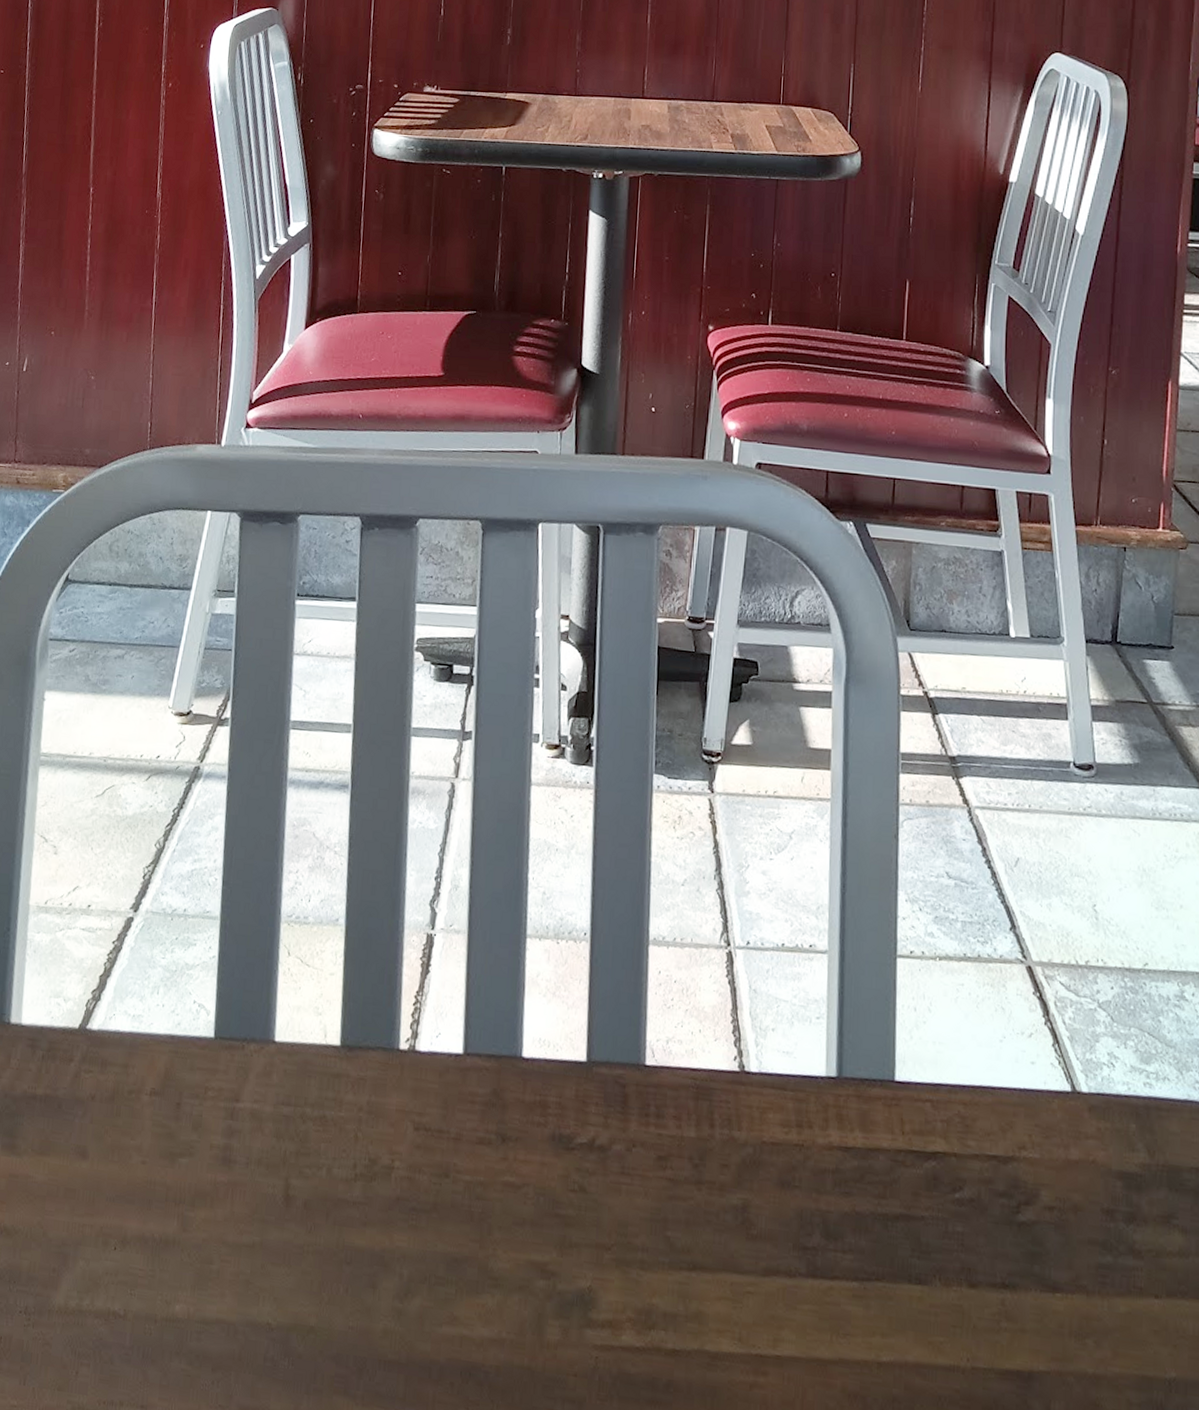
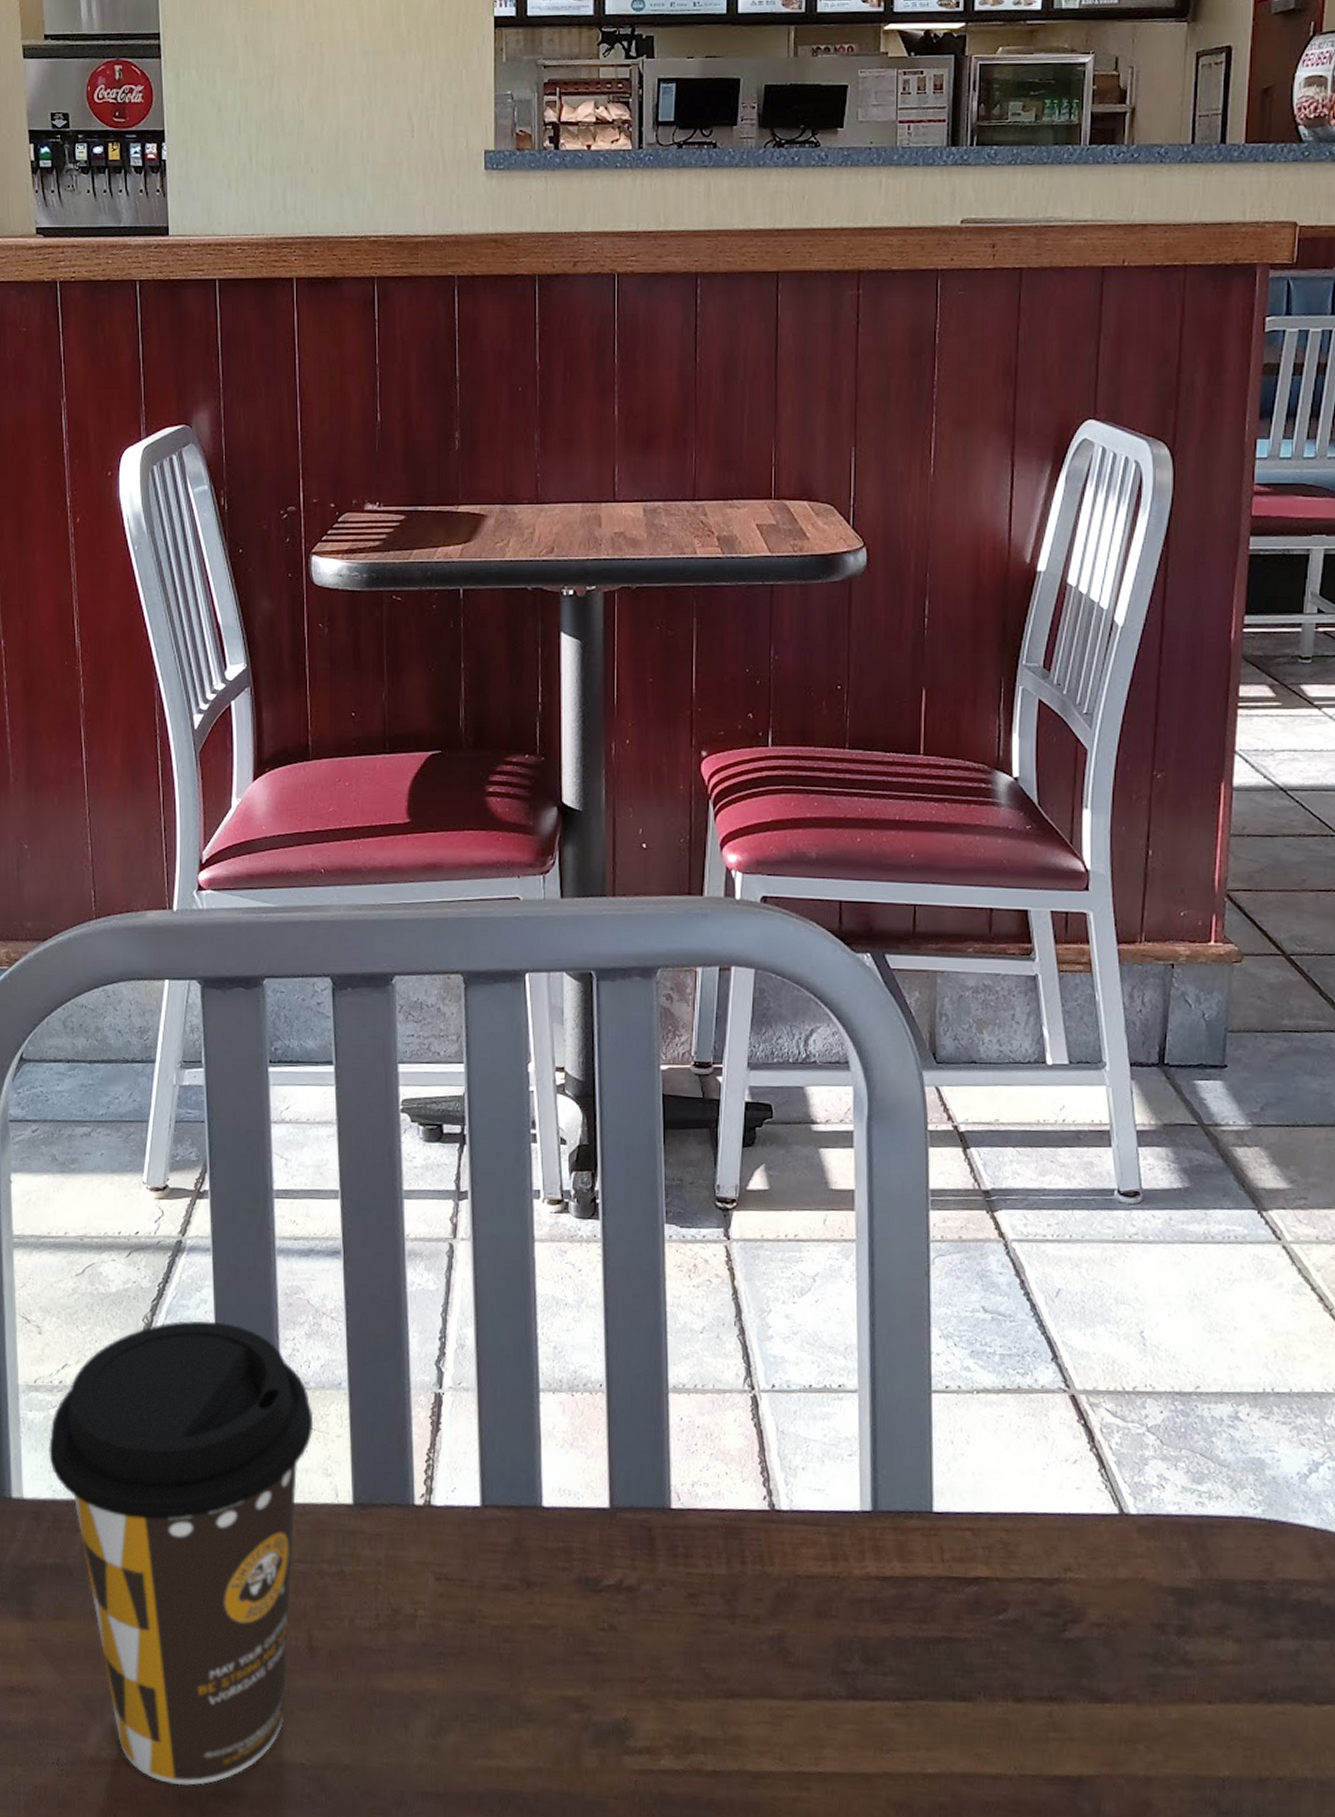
coffee cup: none [51,847,309,1343] -> present [49,1320,314,1786]

